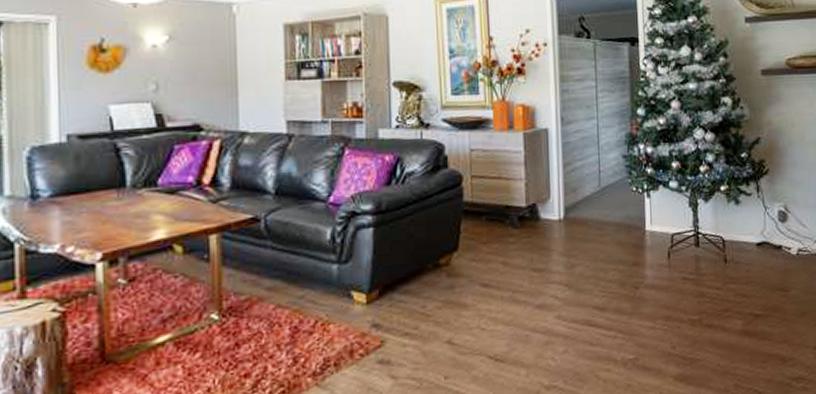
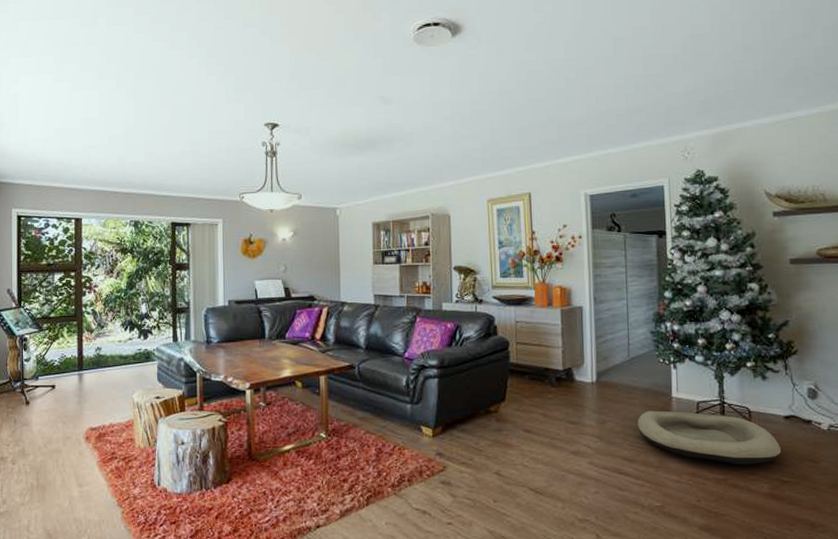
dog bed: none [609,246,754,303] -> present [637,410,782,465]

